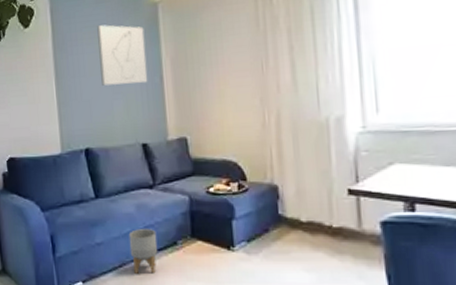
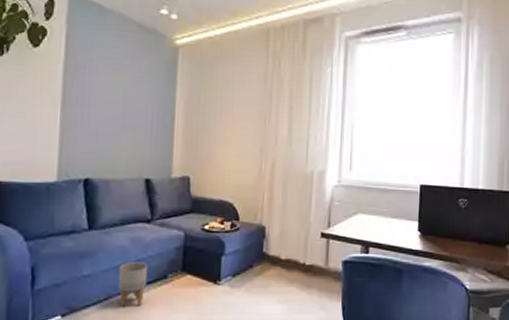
wall art: present [97,24,148,86] -> none [112,58,162,121]

